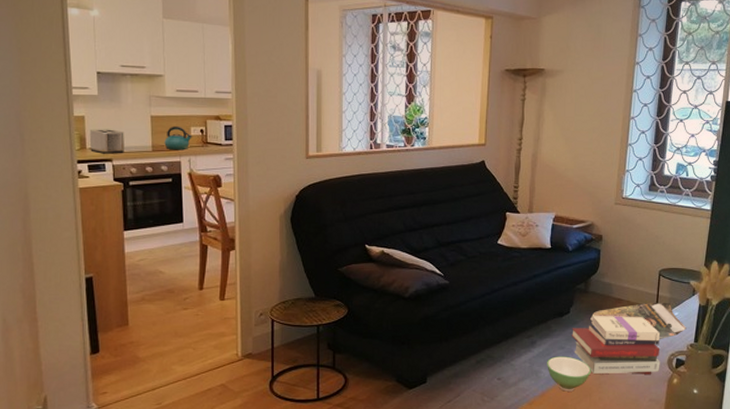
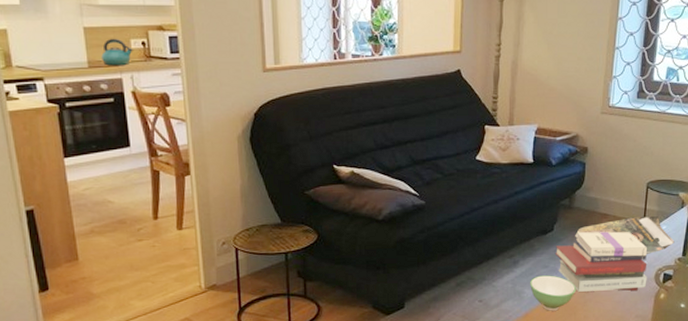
toaster: present [89,129,124,155] -> none [14,44,56,74]

